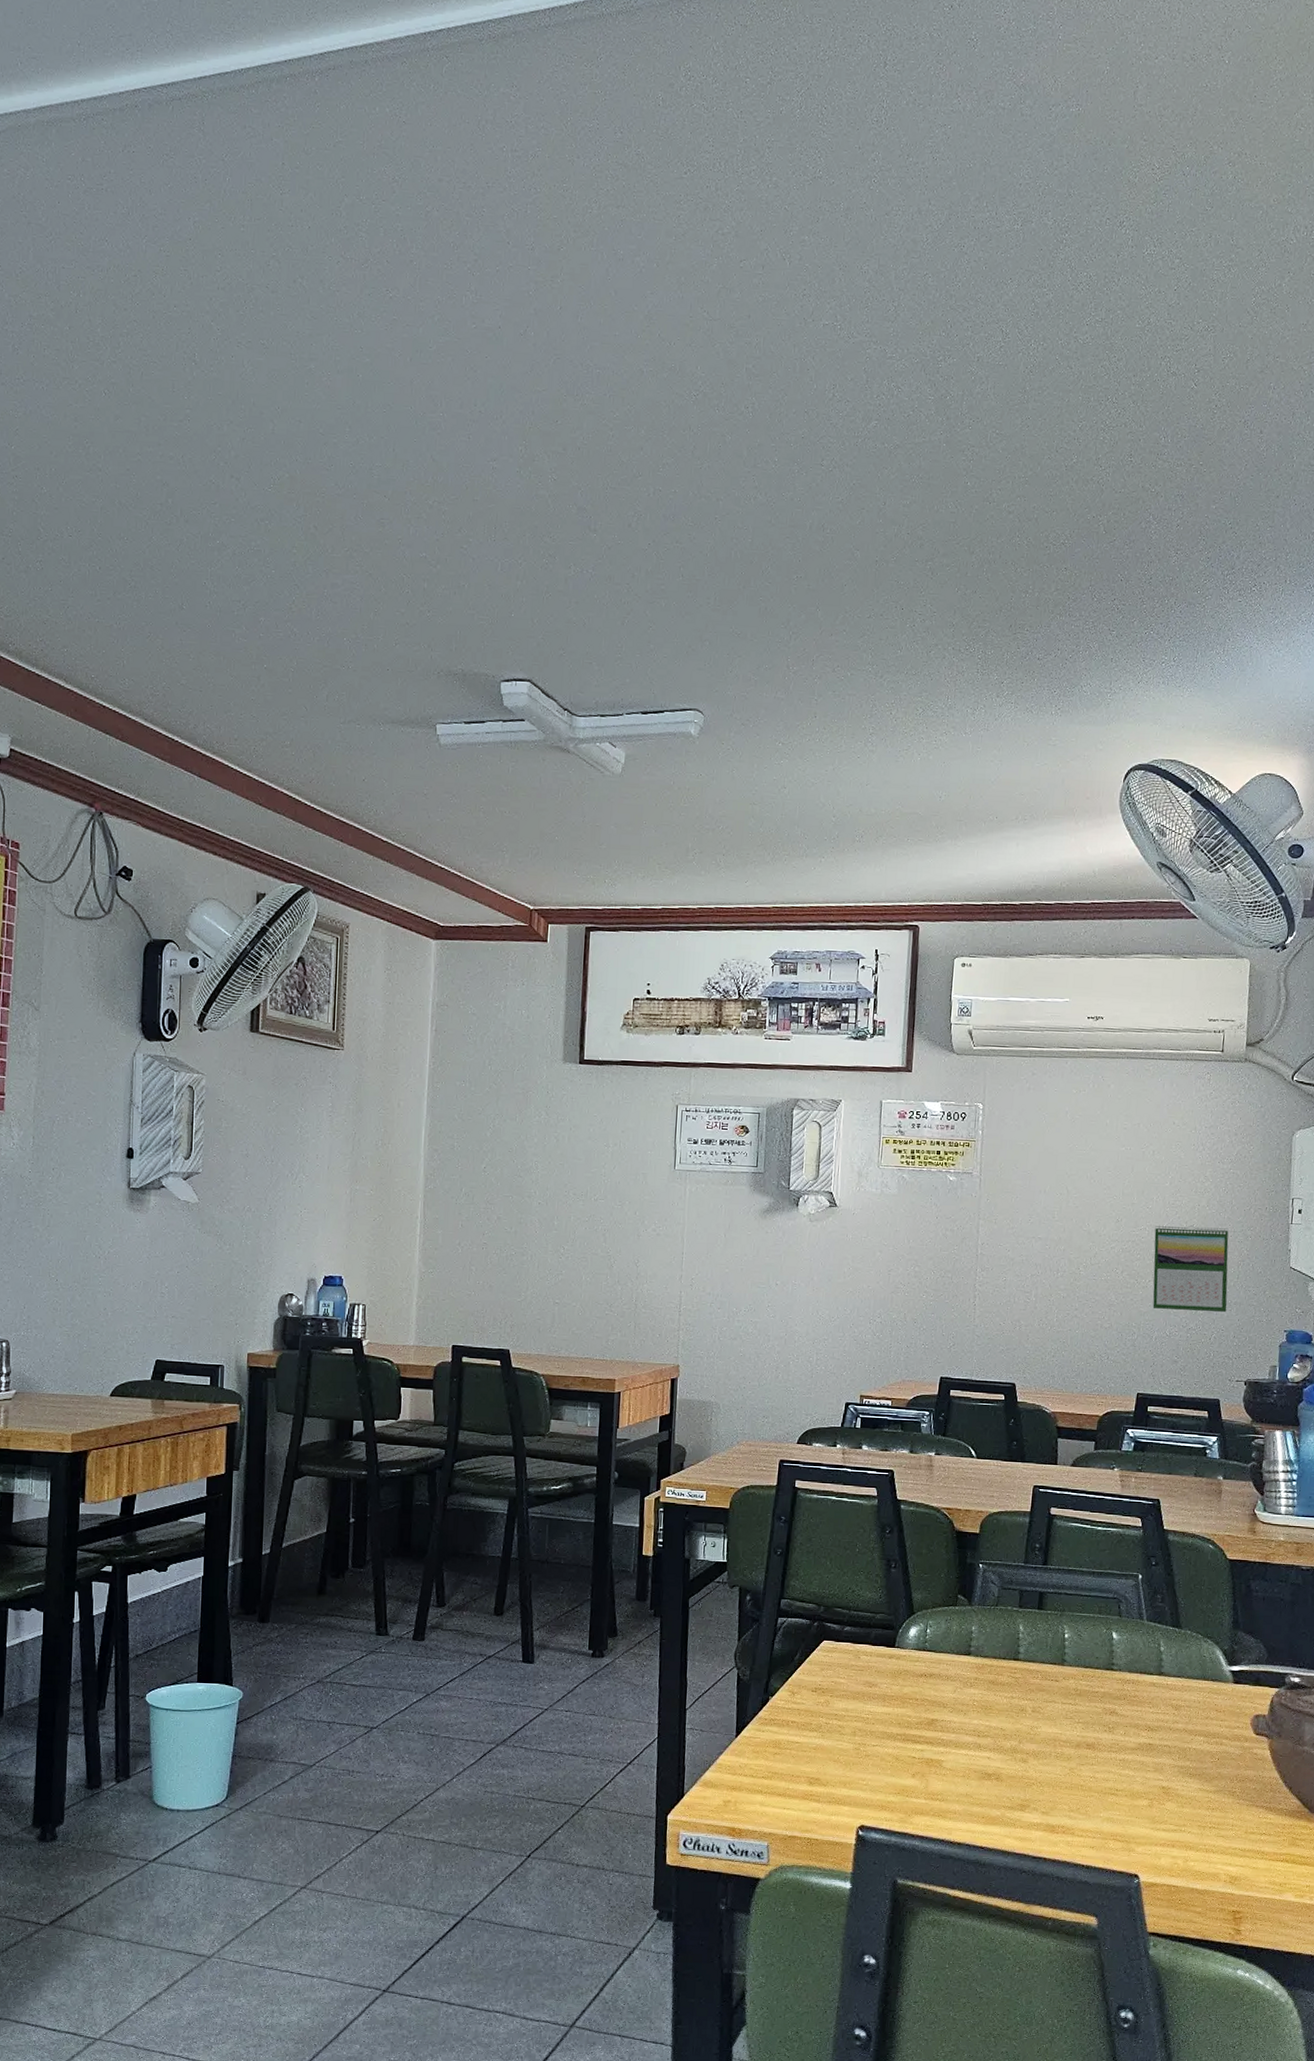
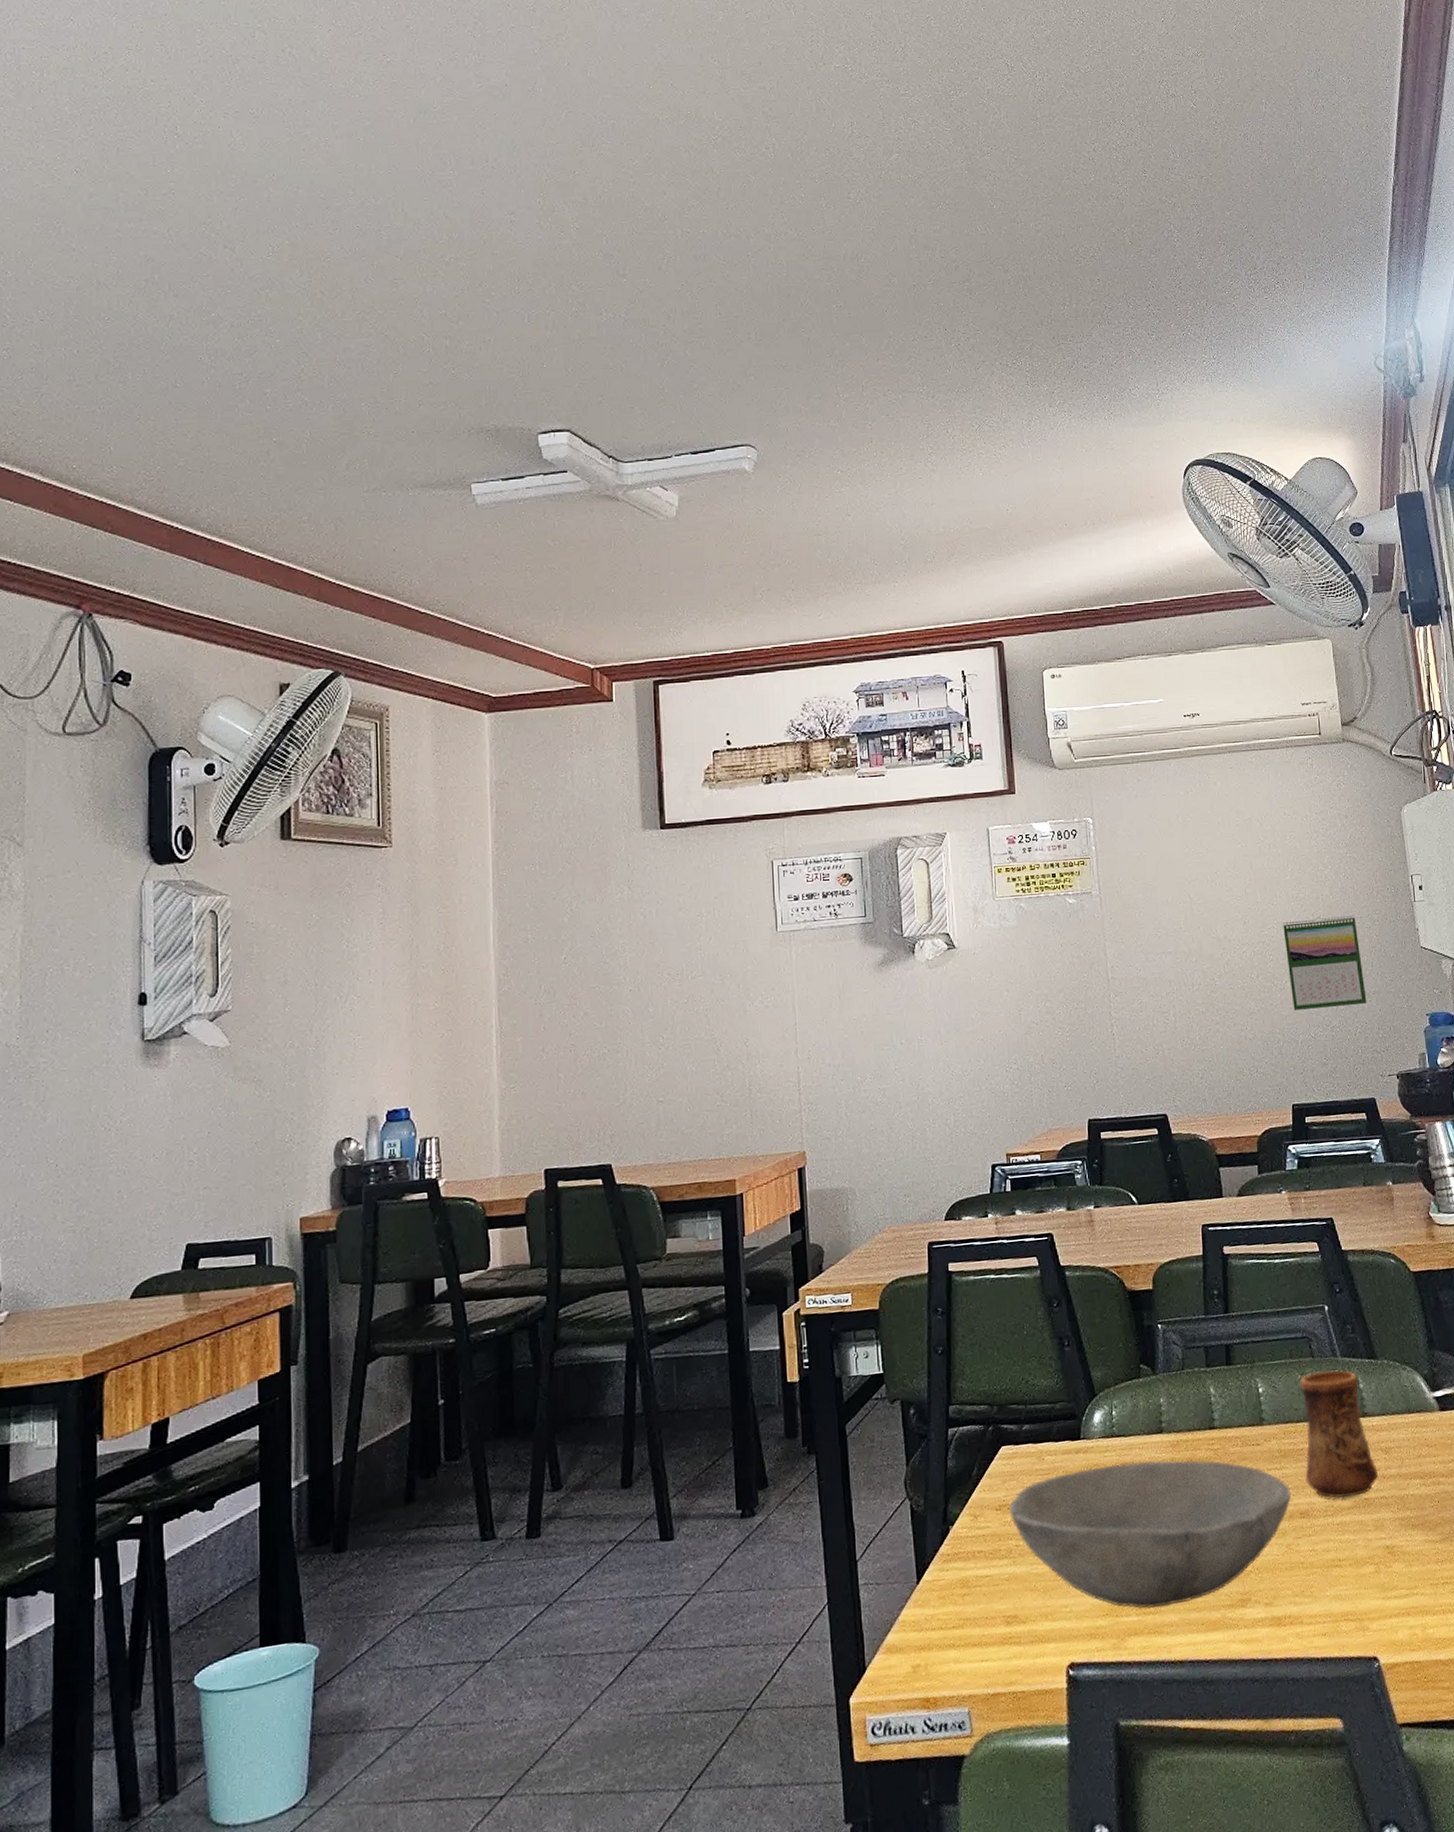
bowl: none [823,1672,1081,1797] -> present [1009,1460,1292,1609]
cup: none [1096,1629,1165,1740] -> present [1299,1370,1378,1499]

